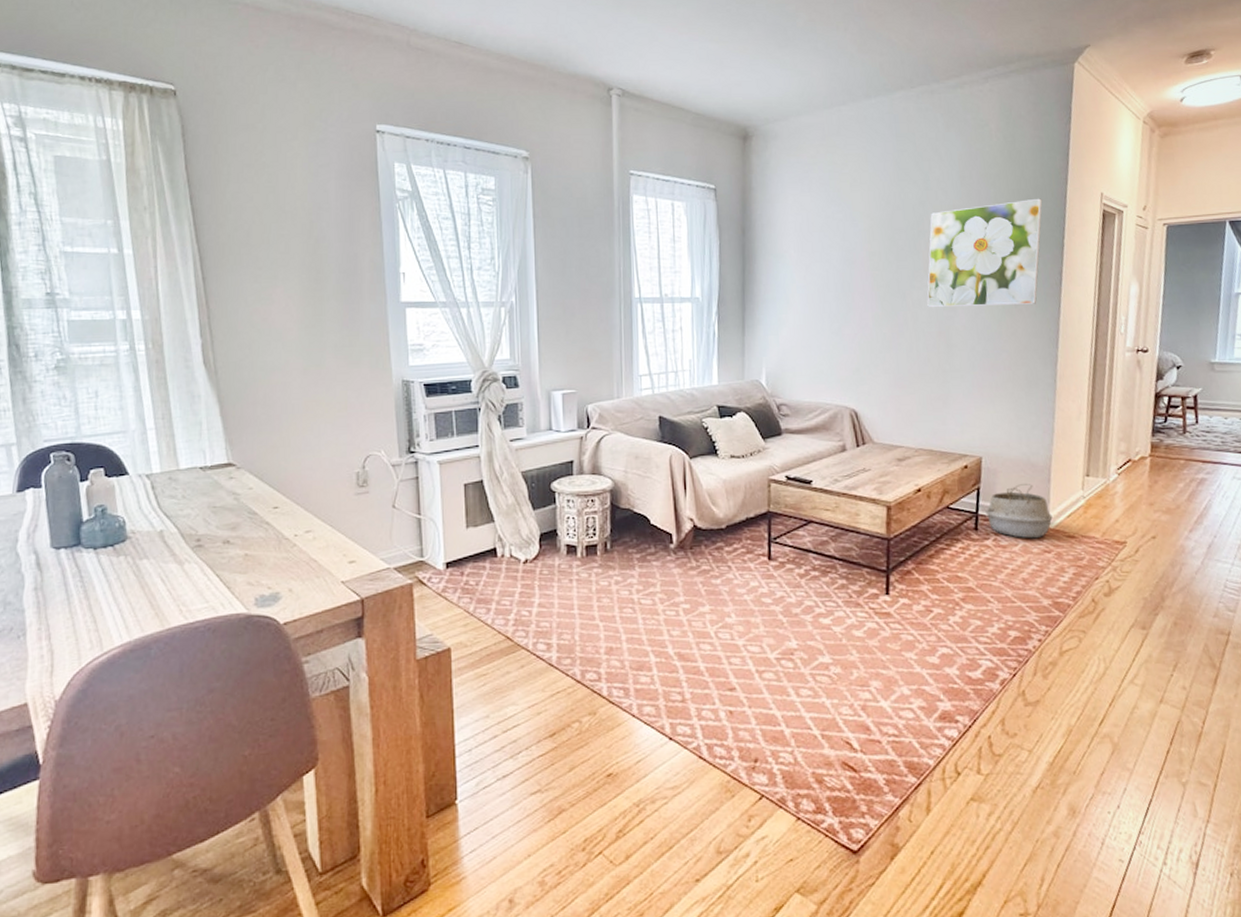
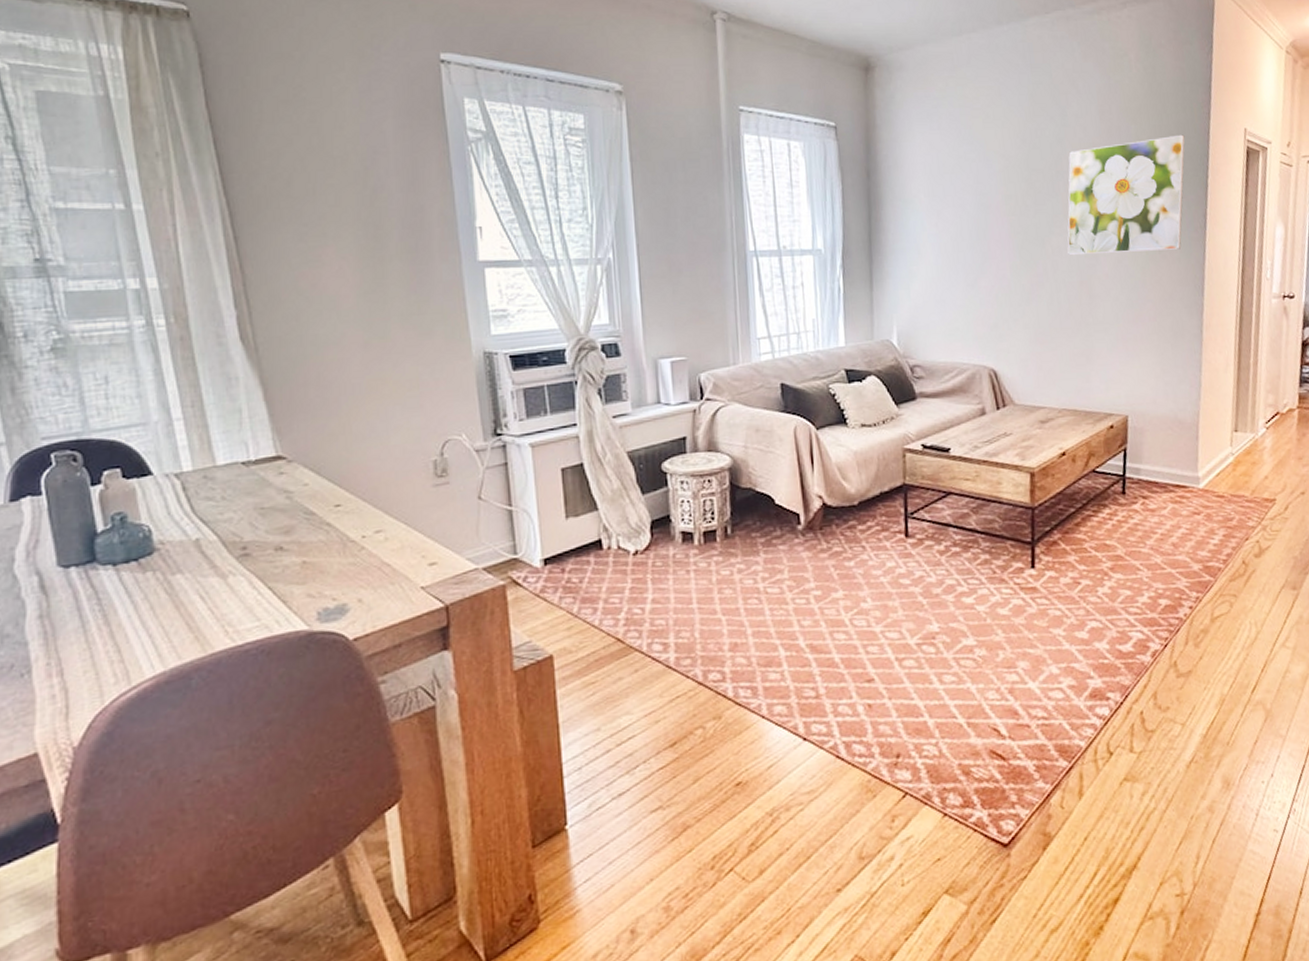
woven basket: present [985,484,1053,539] -> none [1133,442,1202,501]

